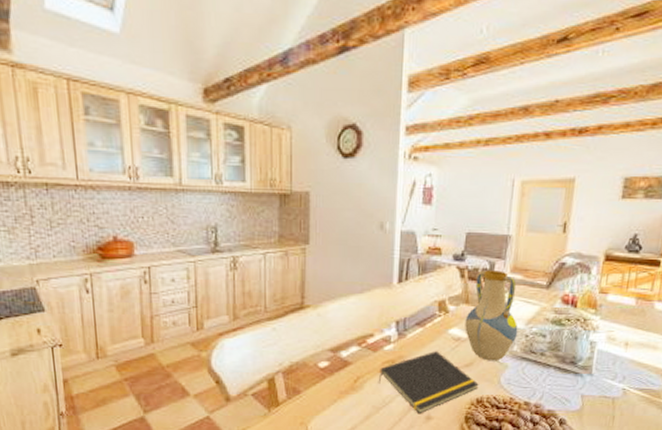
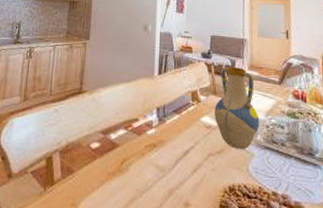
notepad: present [378,351,479,414] -> none [141,137,230,200]

